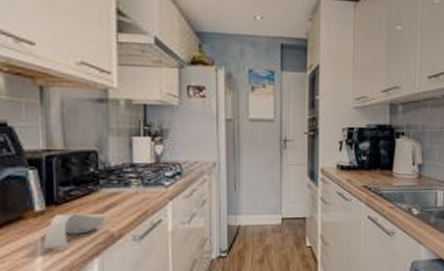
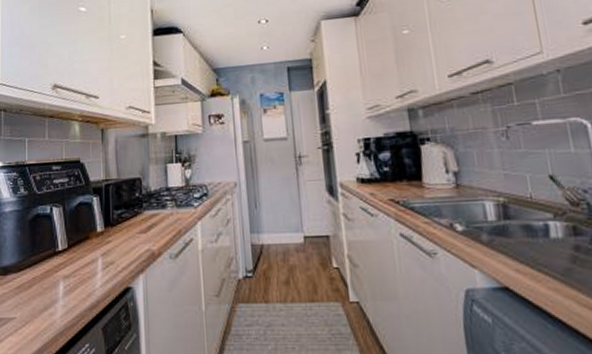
spoon rest: present [43,213,106,249] -> none [102,233,148,265]

